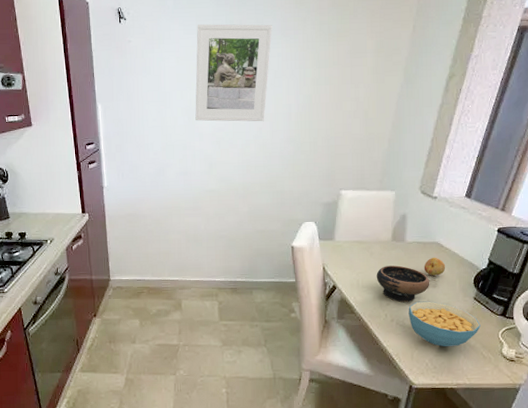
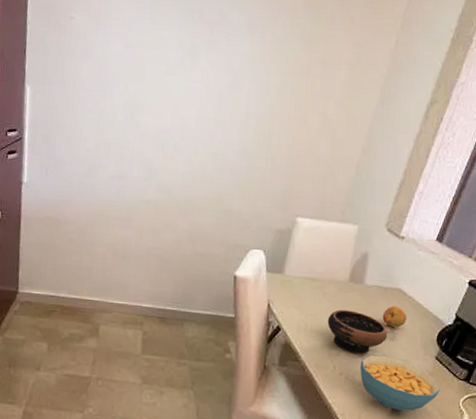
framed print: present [195,23,272,122] -> none [138,8,238,129]

